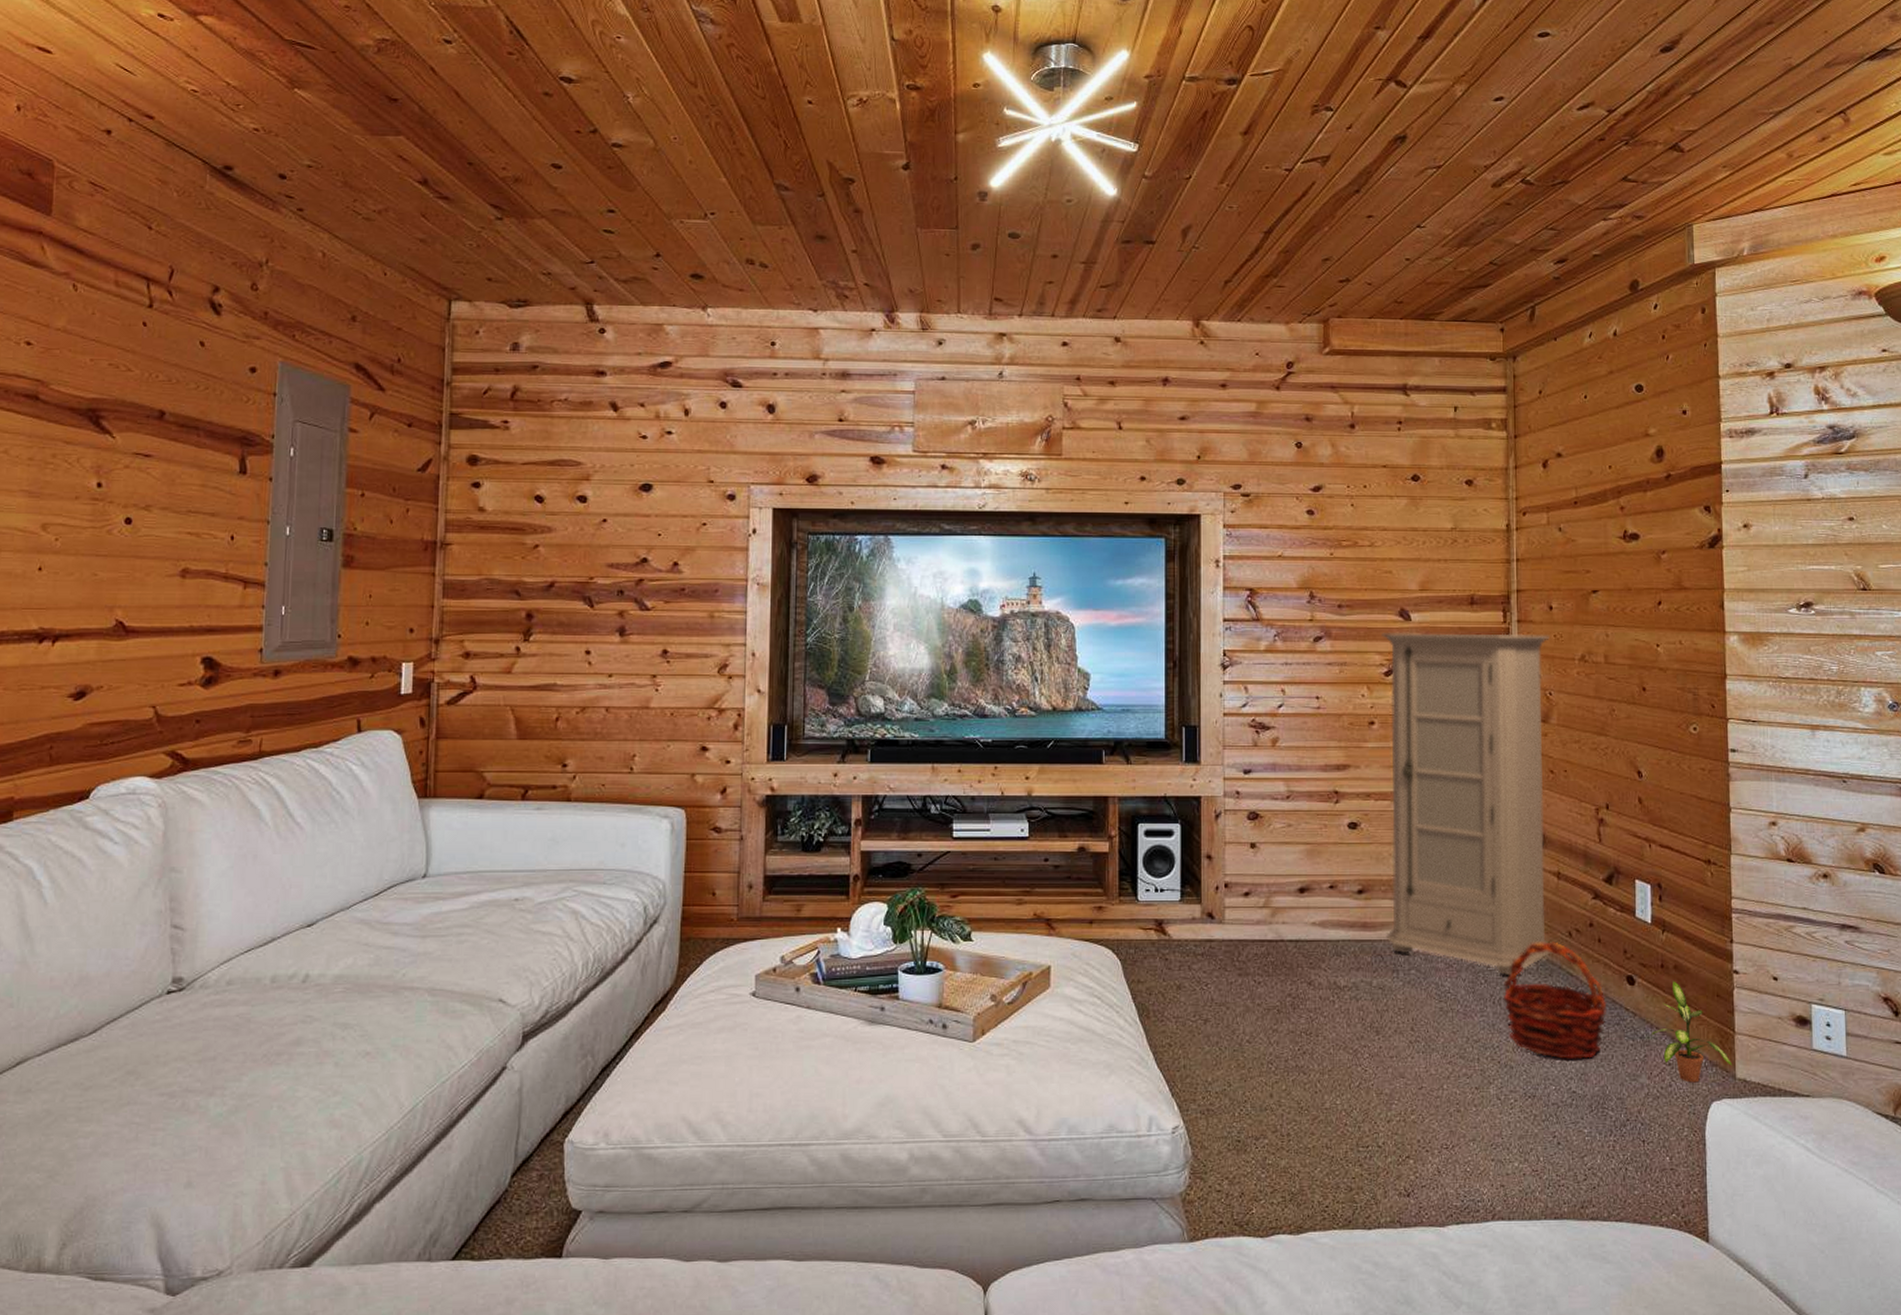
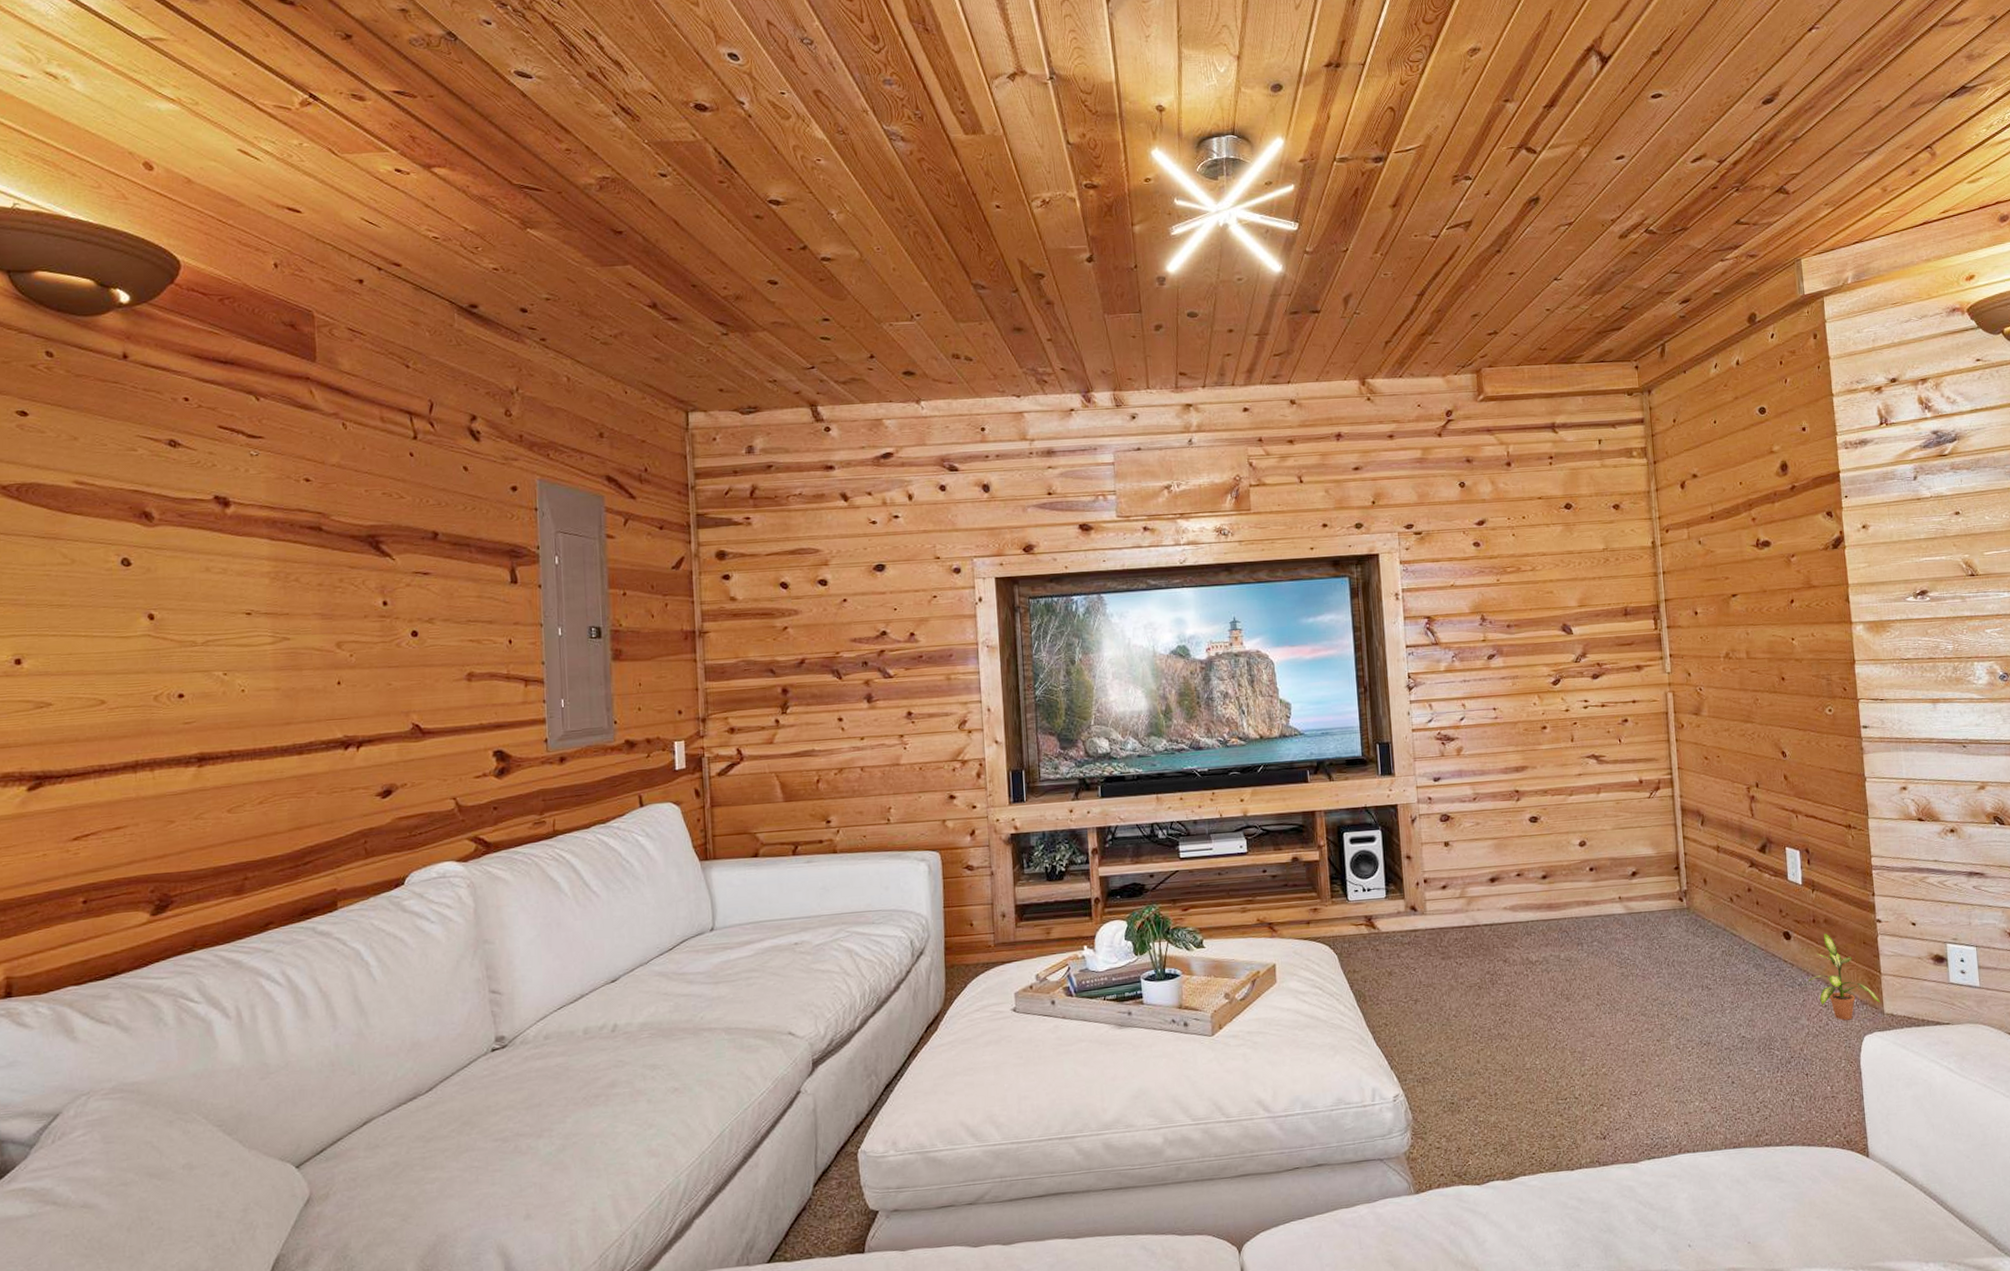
cabinet: present [1382,633,1551,975] -> none [1547,637,1716,940]
basket: present [1503,941,1607,1059] -> none [1676,907,1768,1009]

